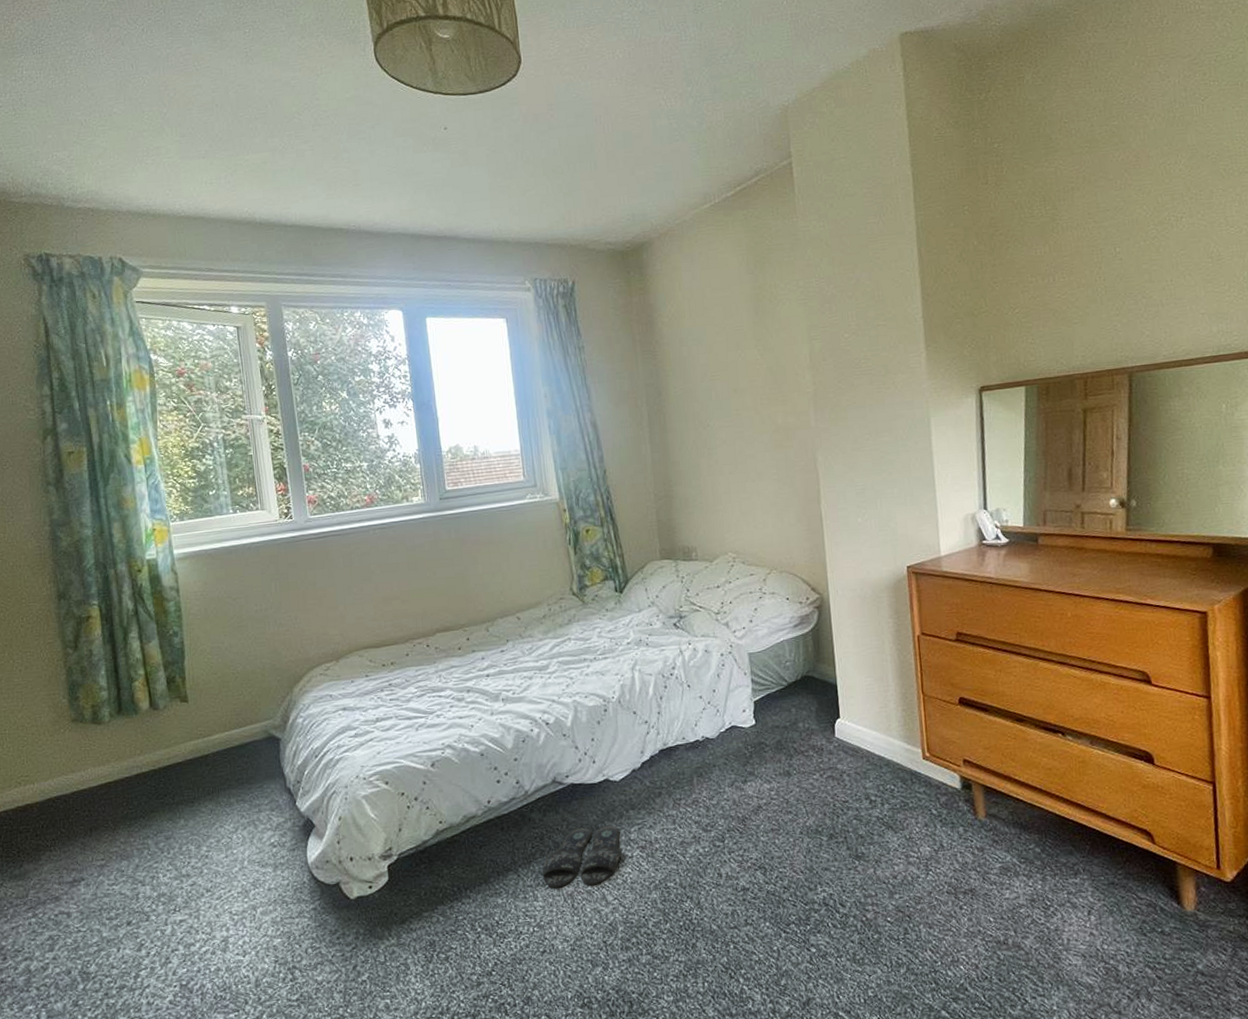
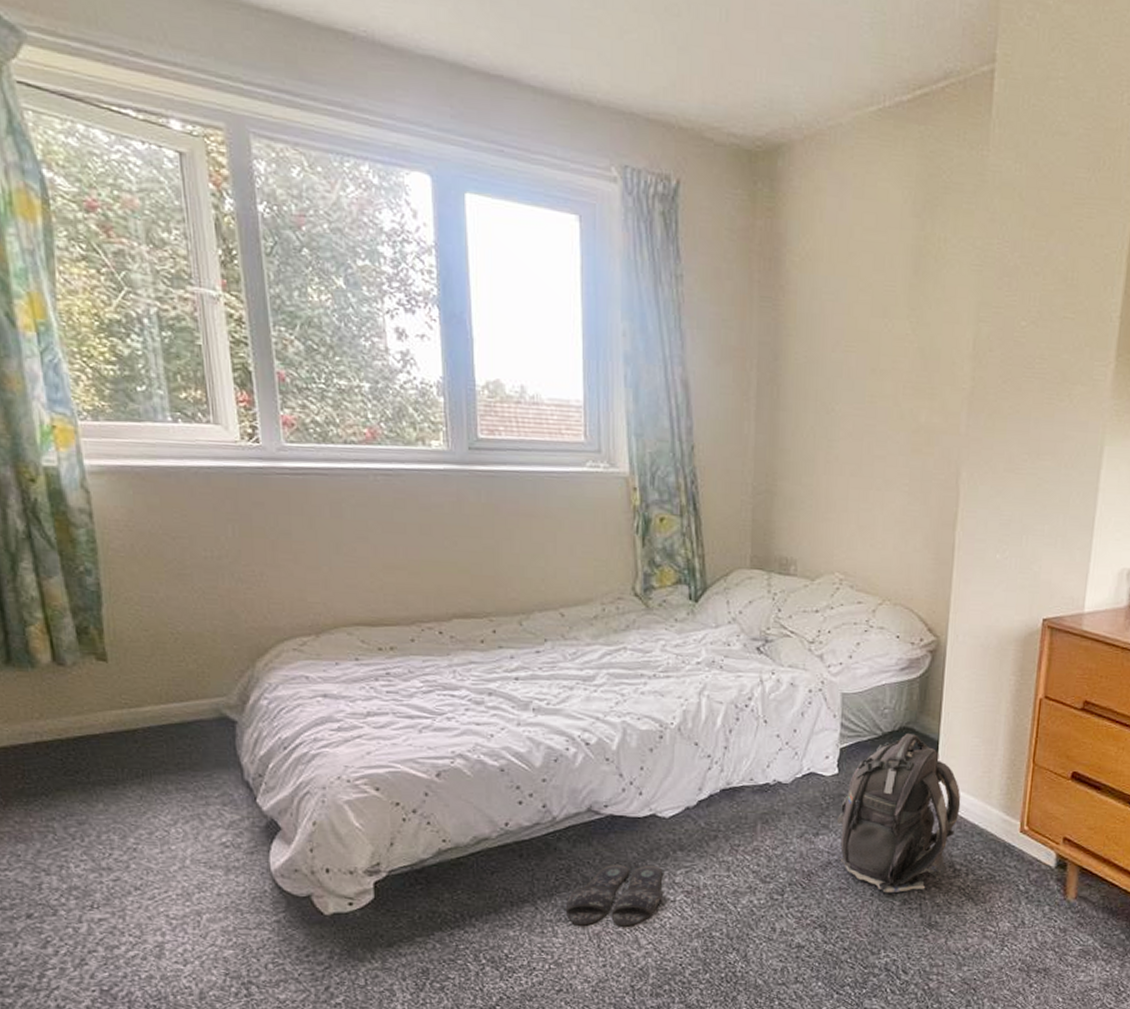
backpack: none [760,681,866,830] -> present [836,734,961,894]

